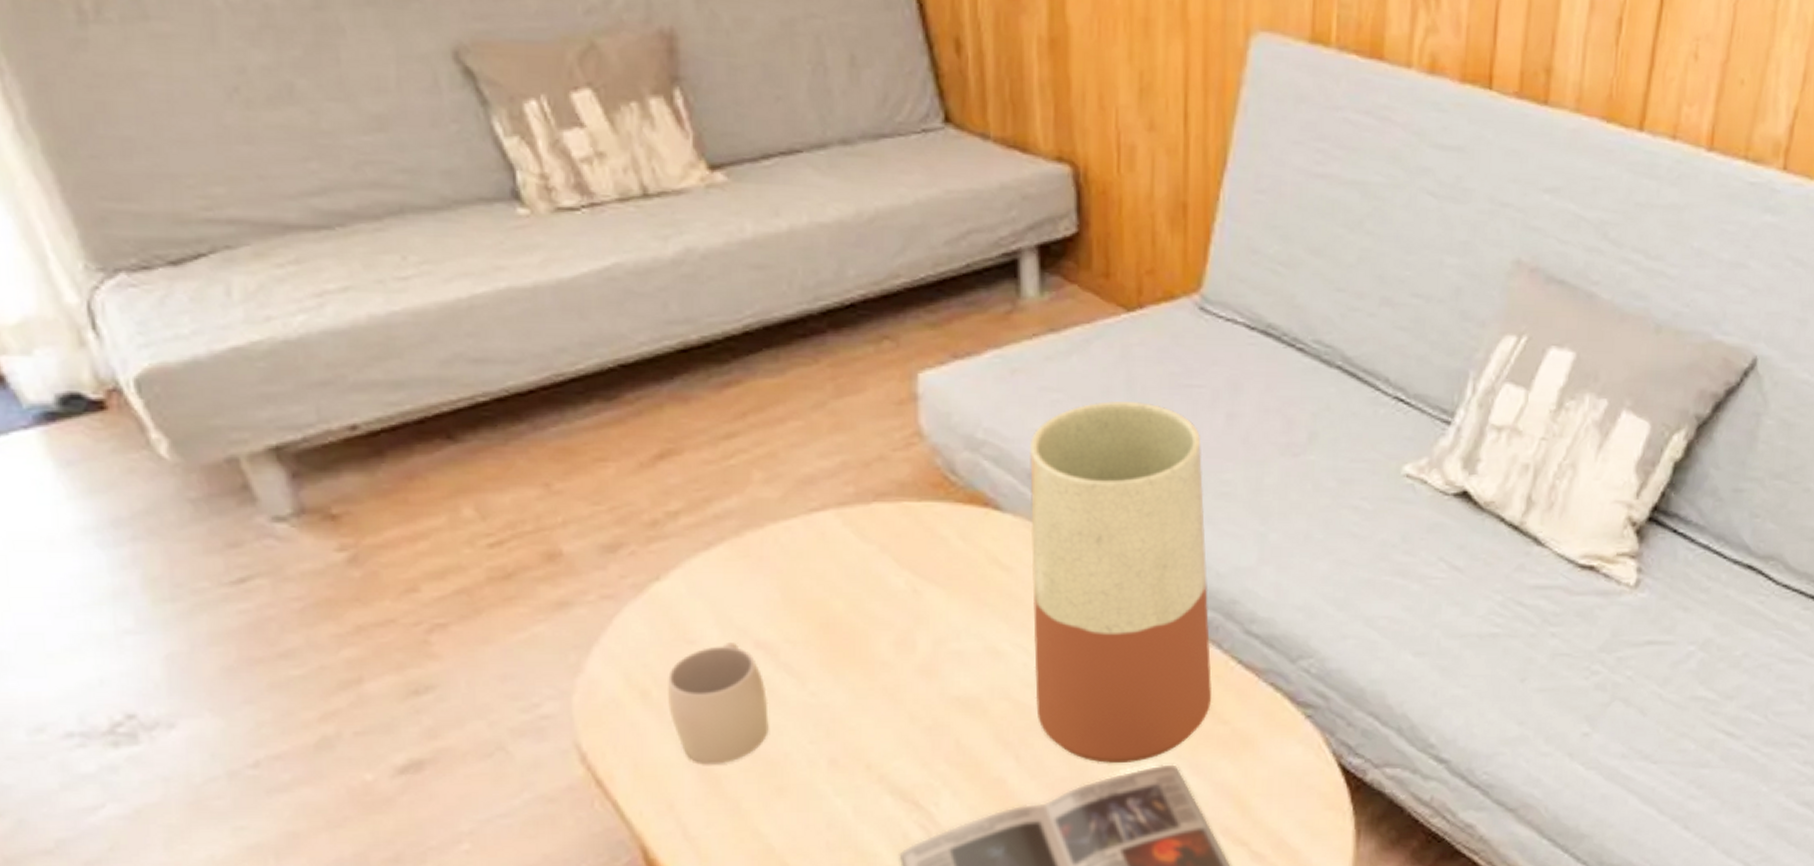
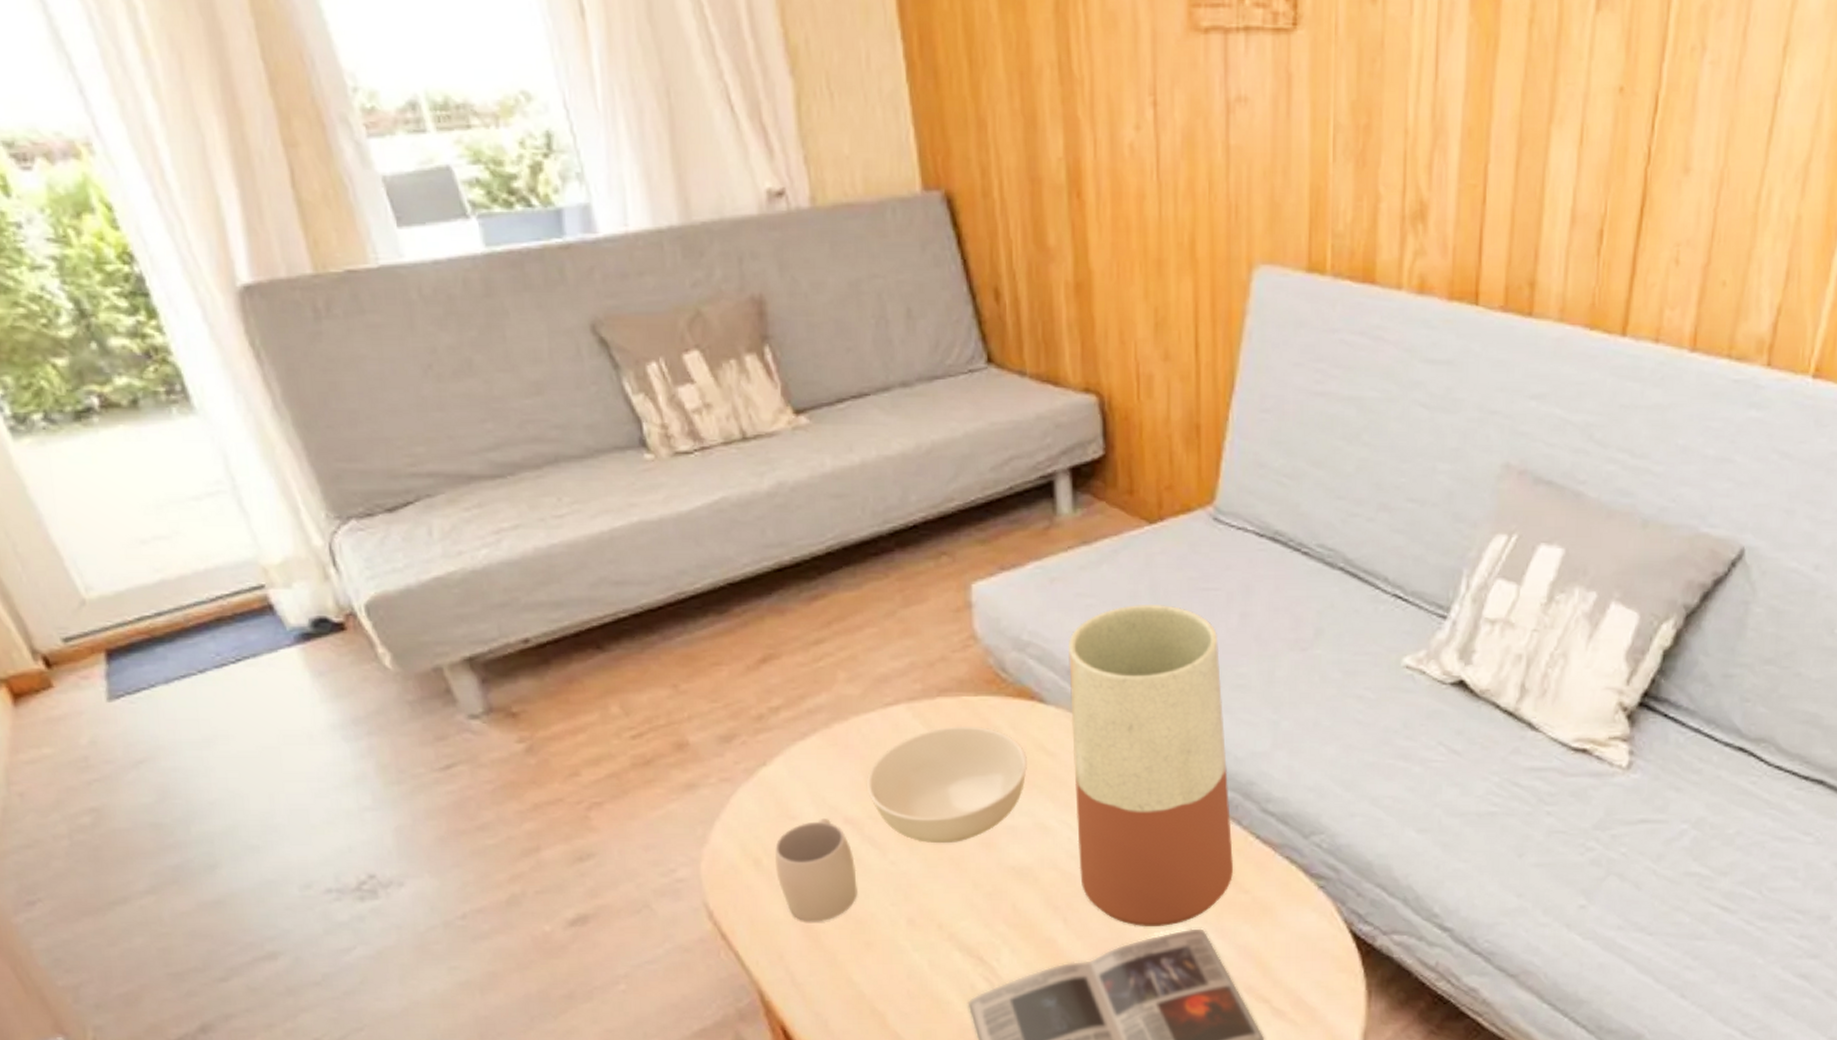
bowl: none [783,537,978,671] -> present [866,727,1027,844]

